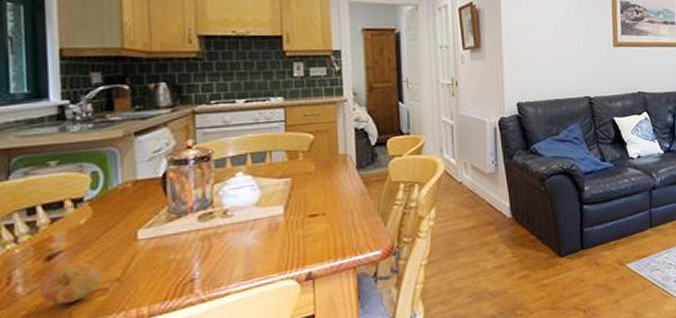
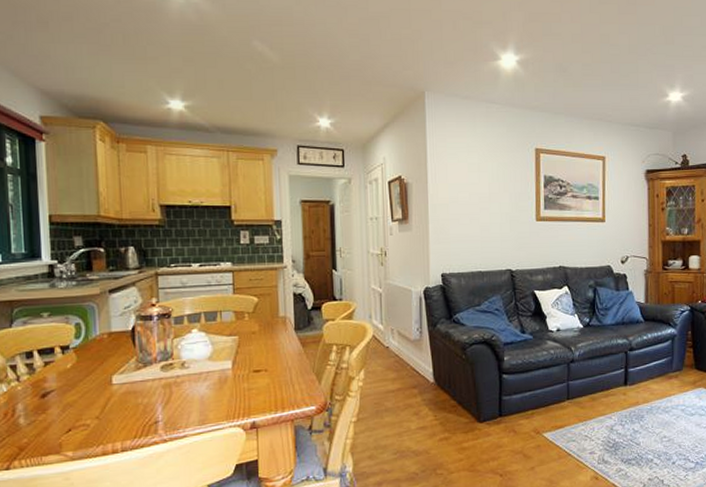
fruit: present [40,261,101,305] -> none [37,400,84,436]

